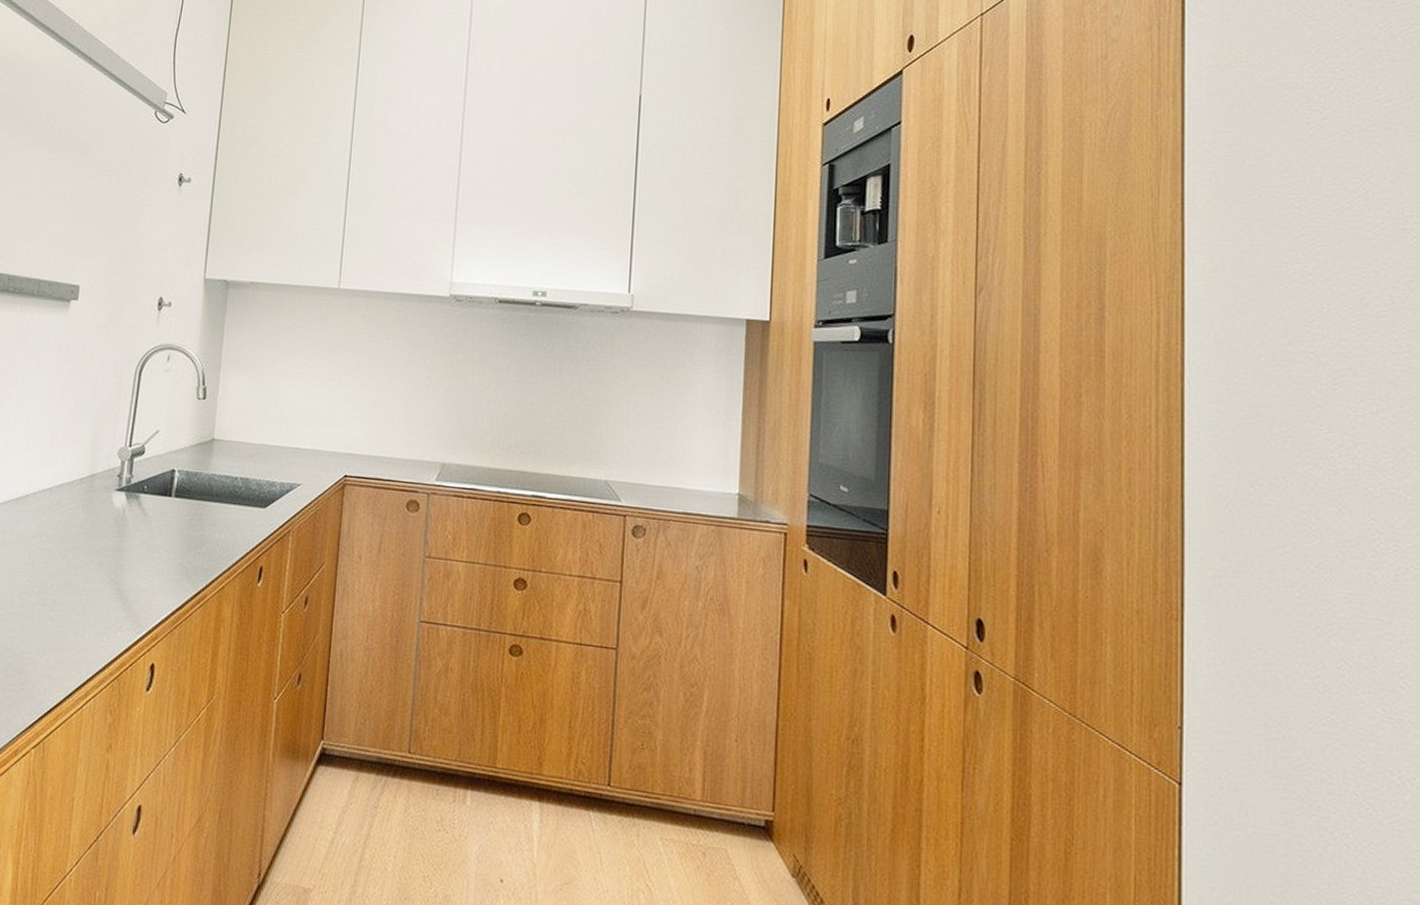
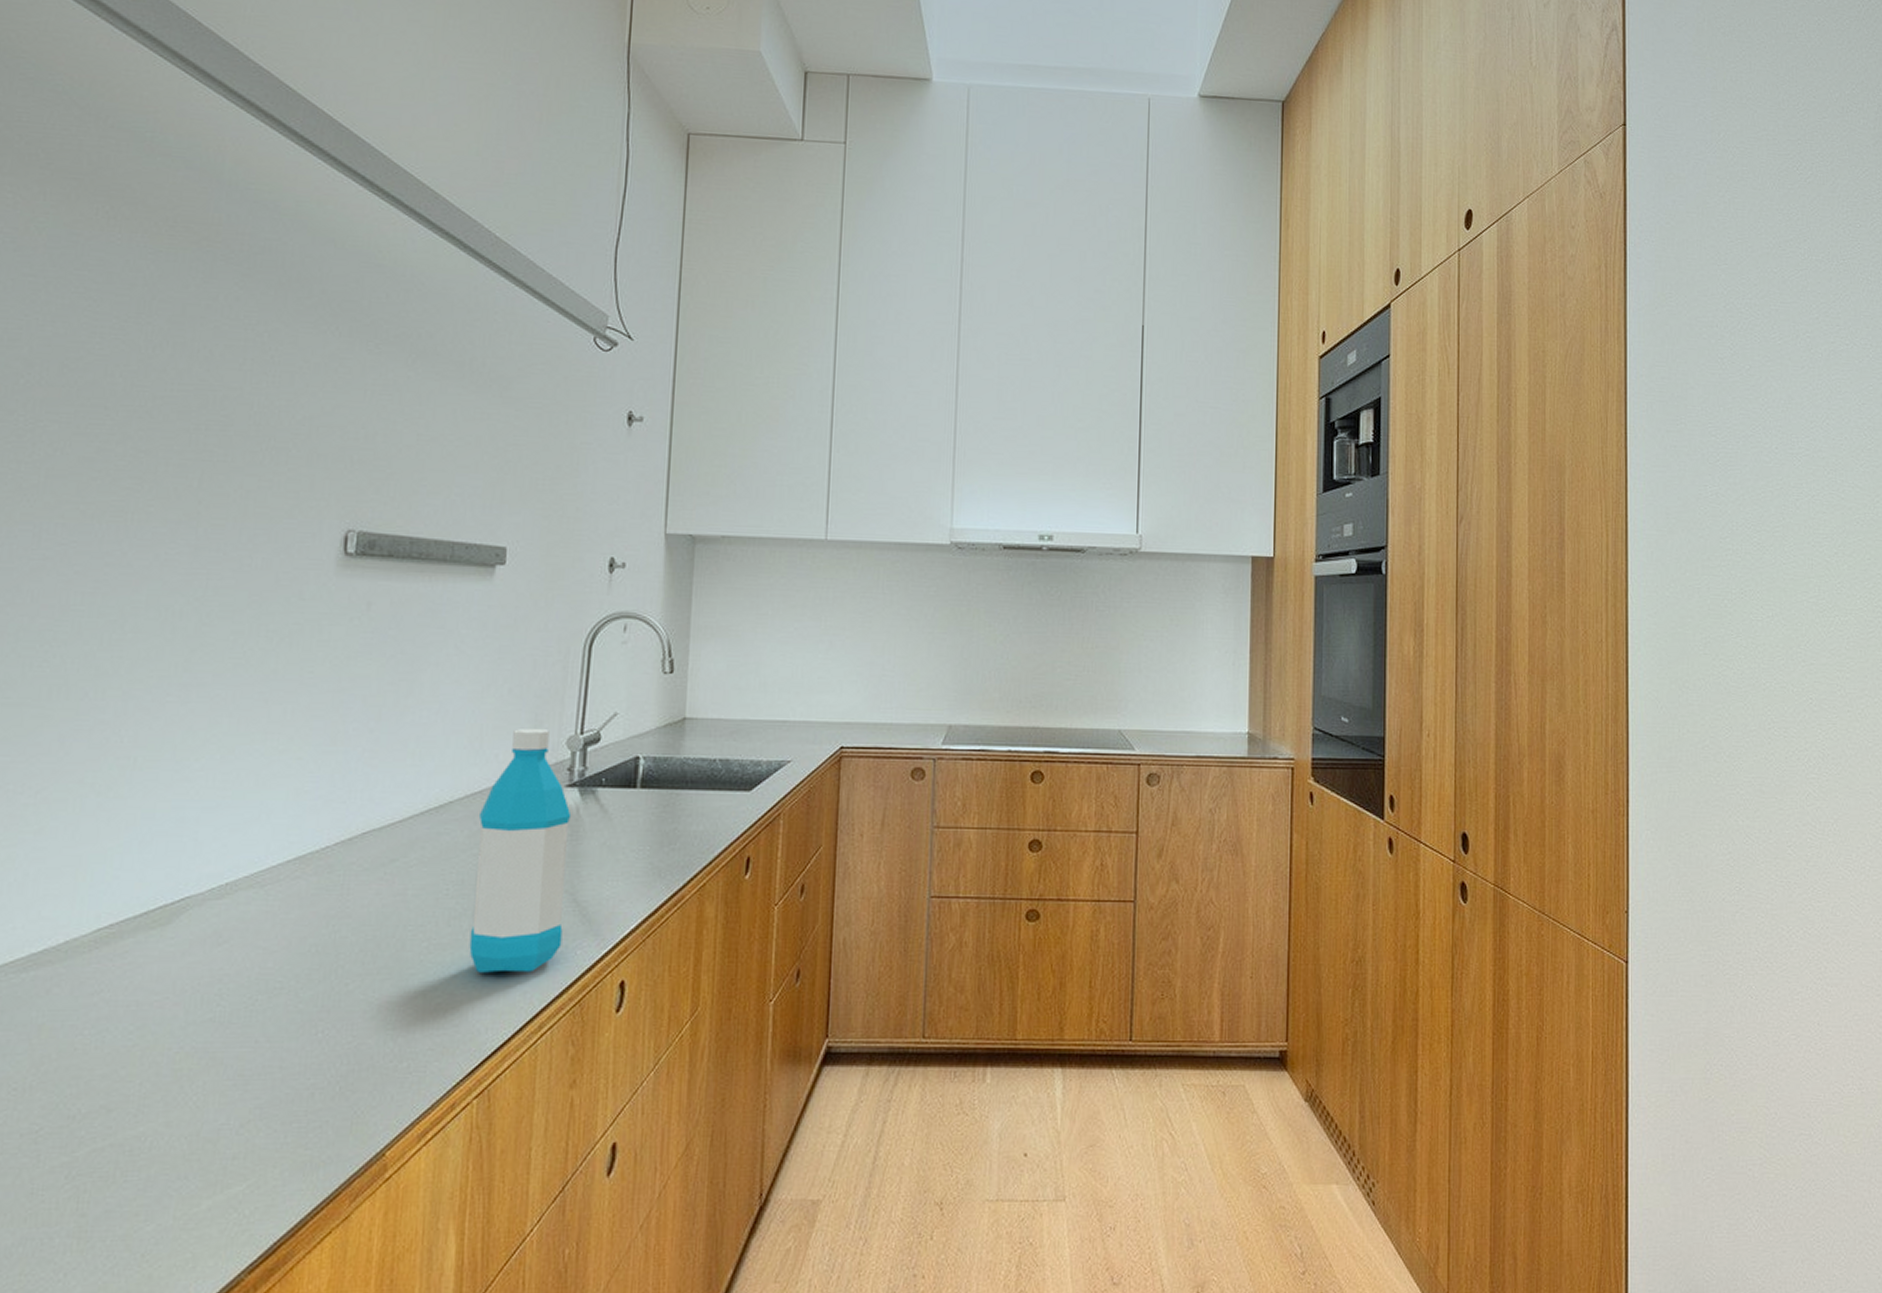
water bottle: none [35,438,119,647] -> present [469,728,572,973]

